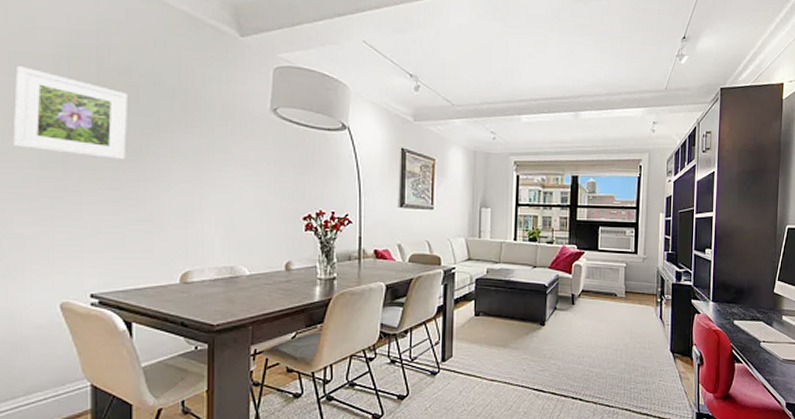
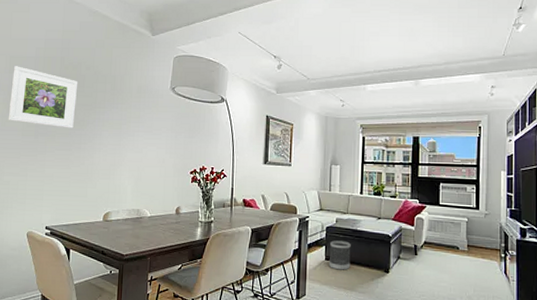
wastebasket: none [478,293,504,326] -> present [328,240,351,270]

